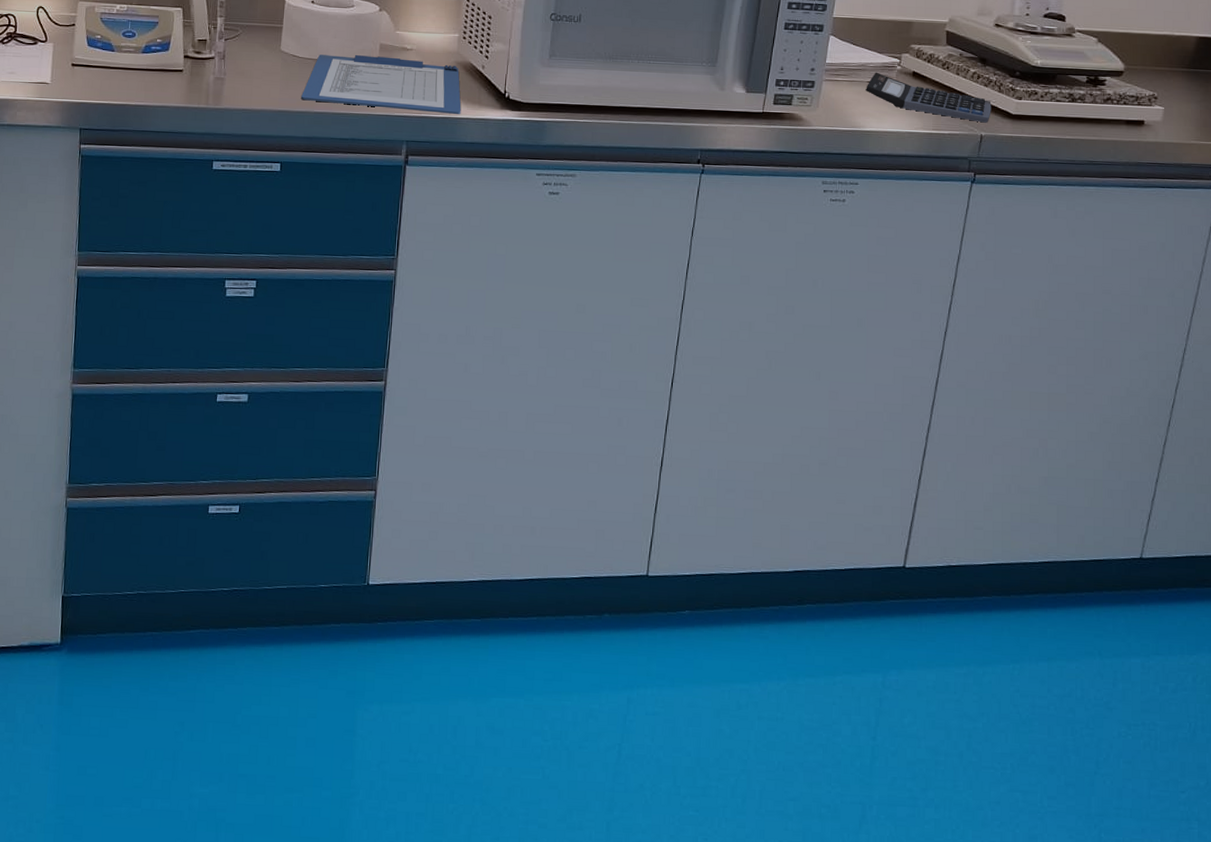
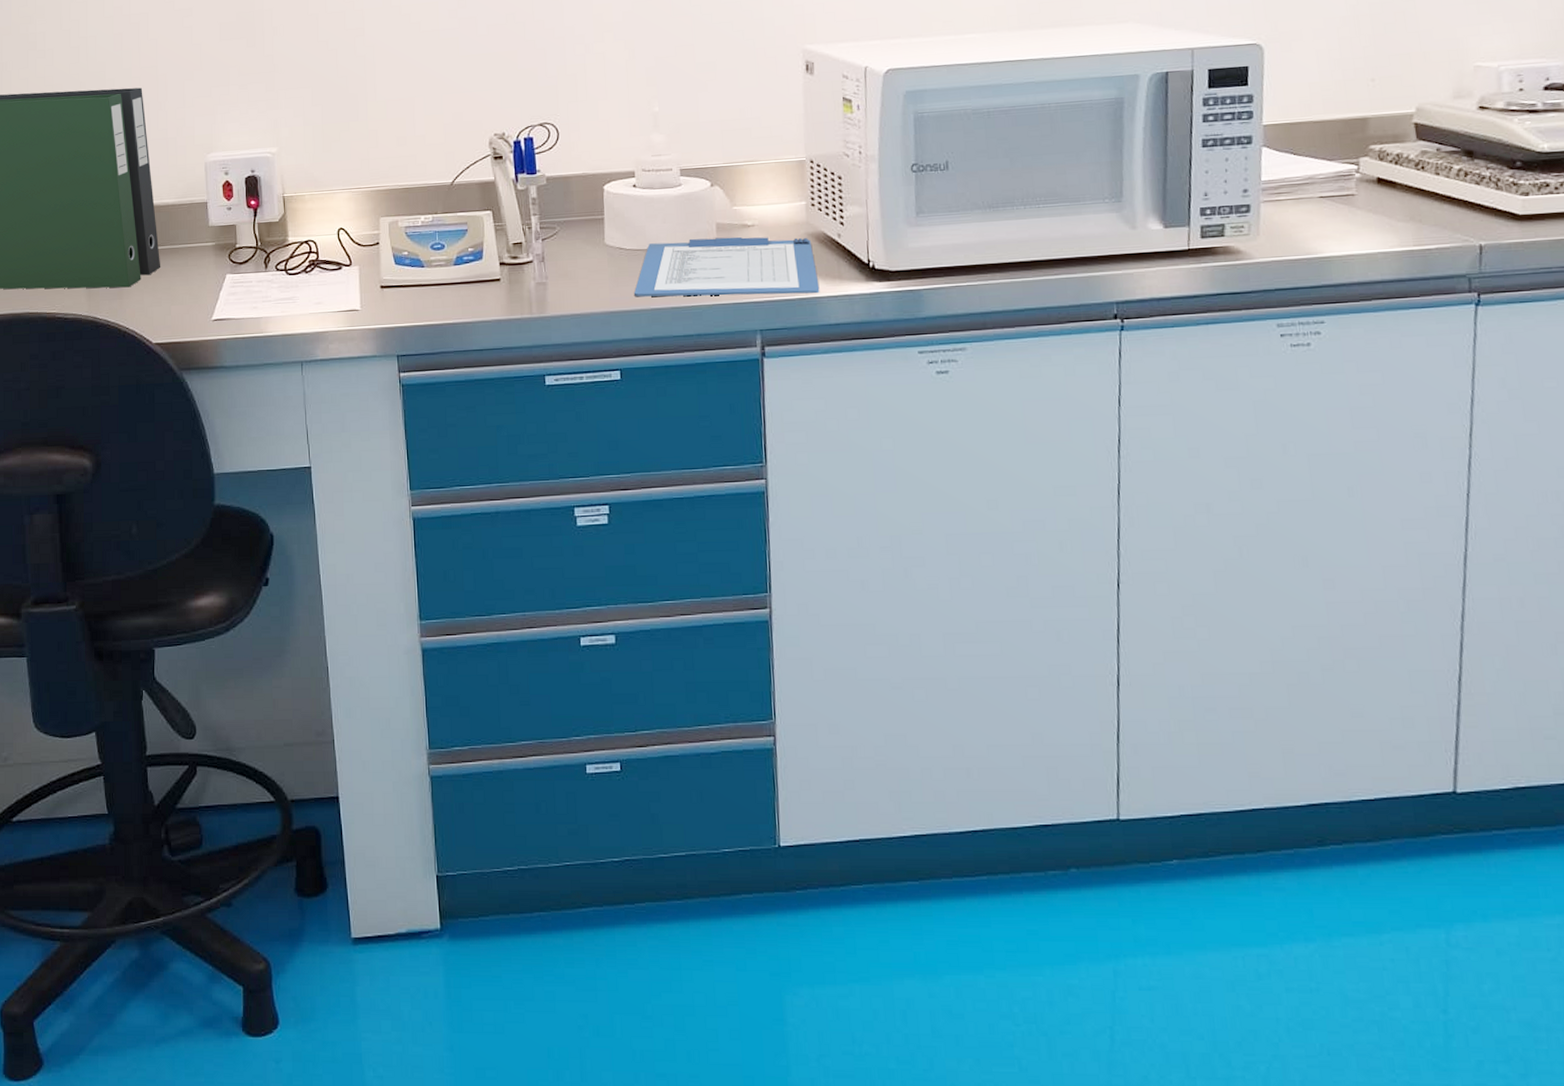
calculator: present [866,72,992,123] -> none [1317,184,1490,230]

